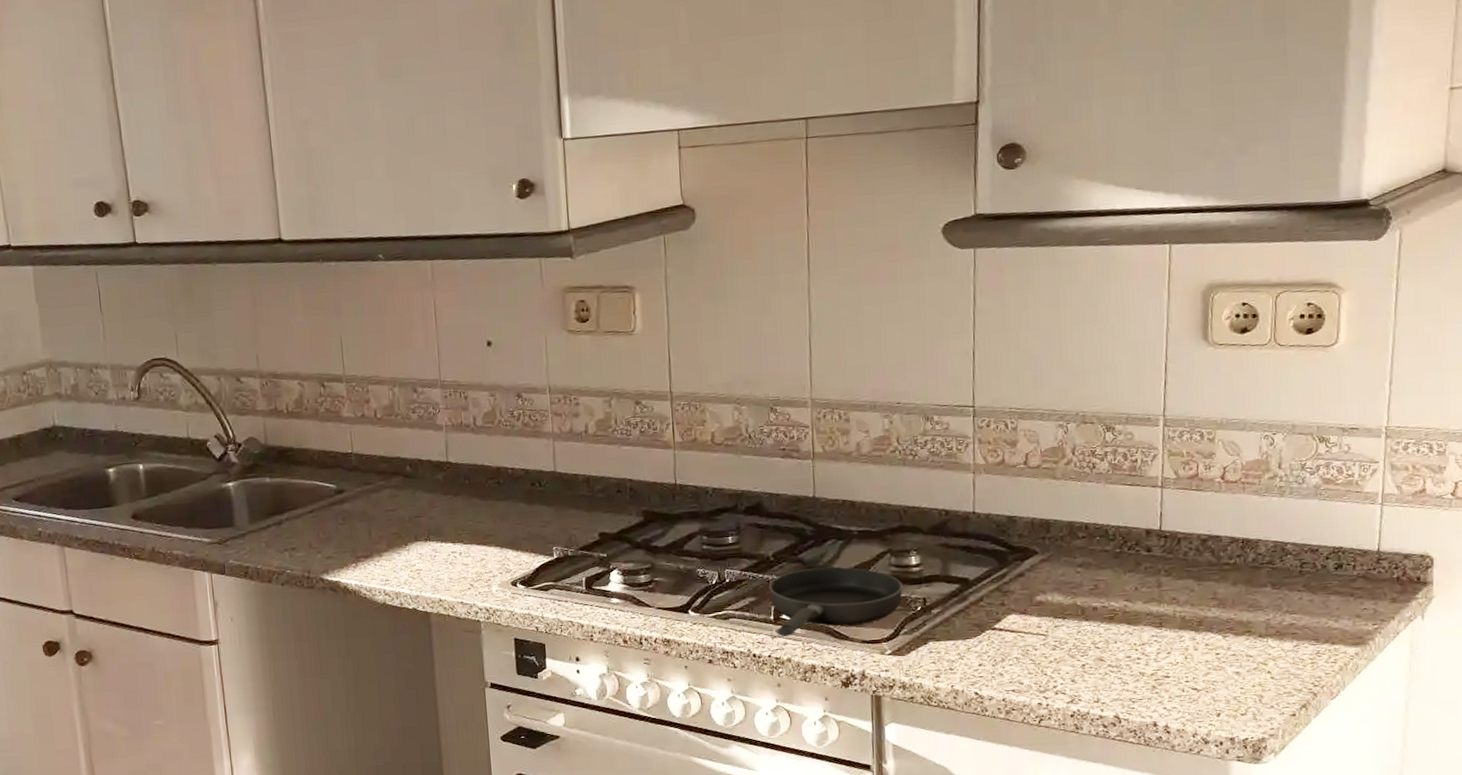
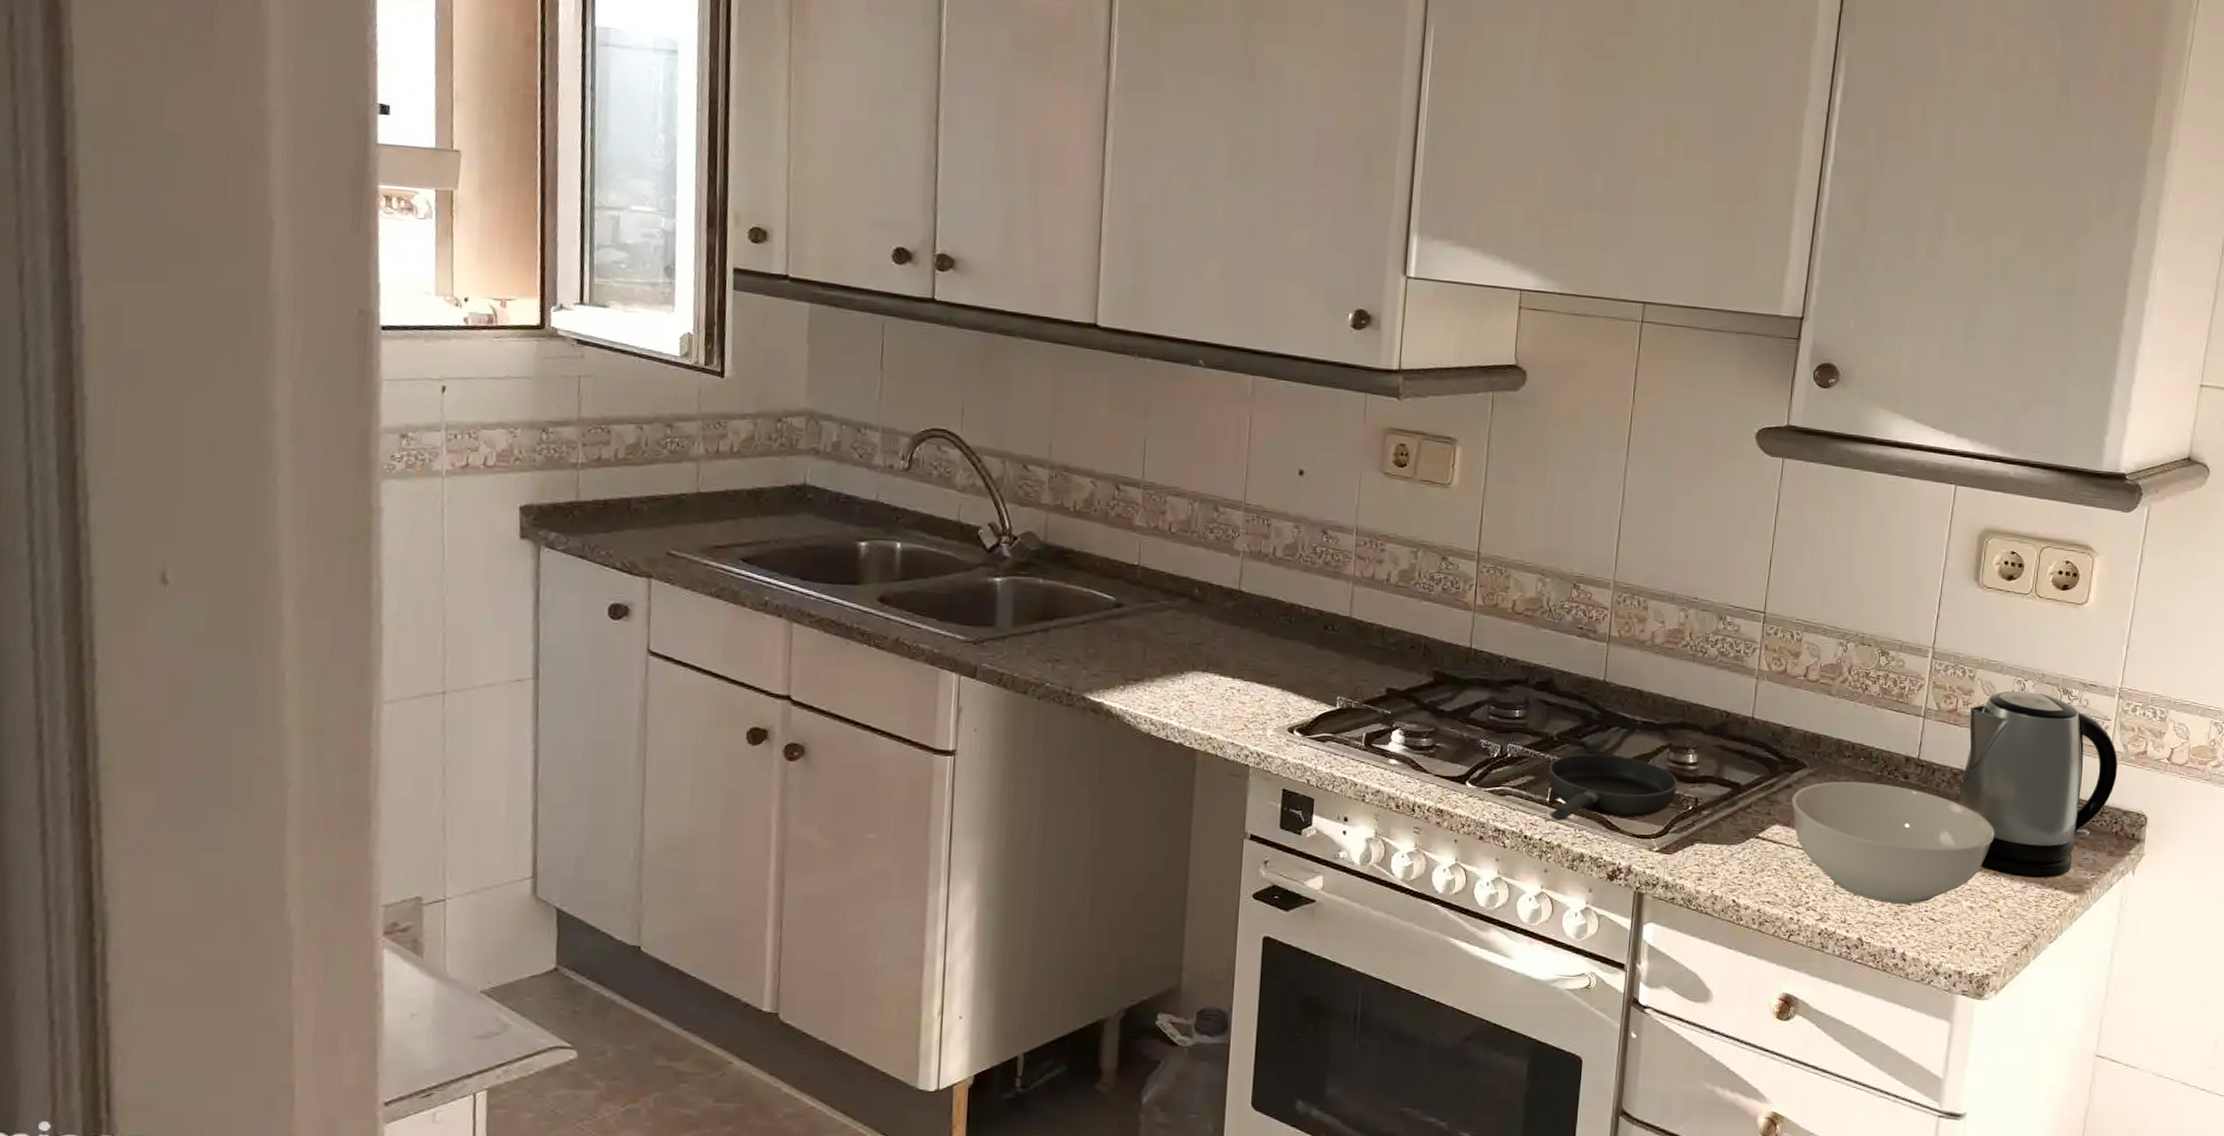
bowl: none [1025,560,1257,678] -> present [1791,781,1996,904]
kettle: none [1210,445,1393,636] -> present [1958,691,2118,878]

